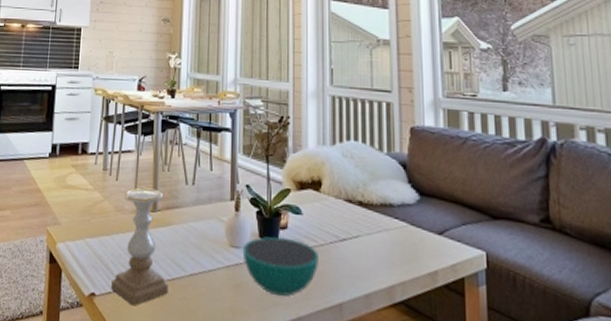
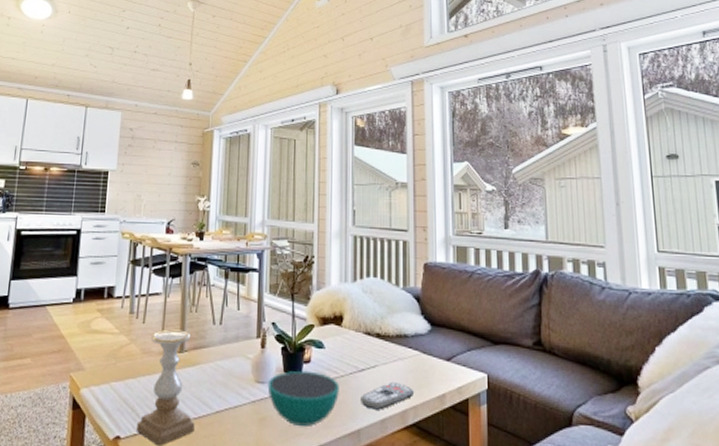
remote control: none [342,254,403,284] -> present [361,381,415,410]

